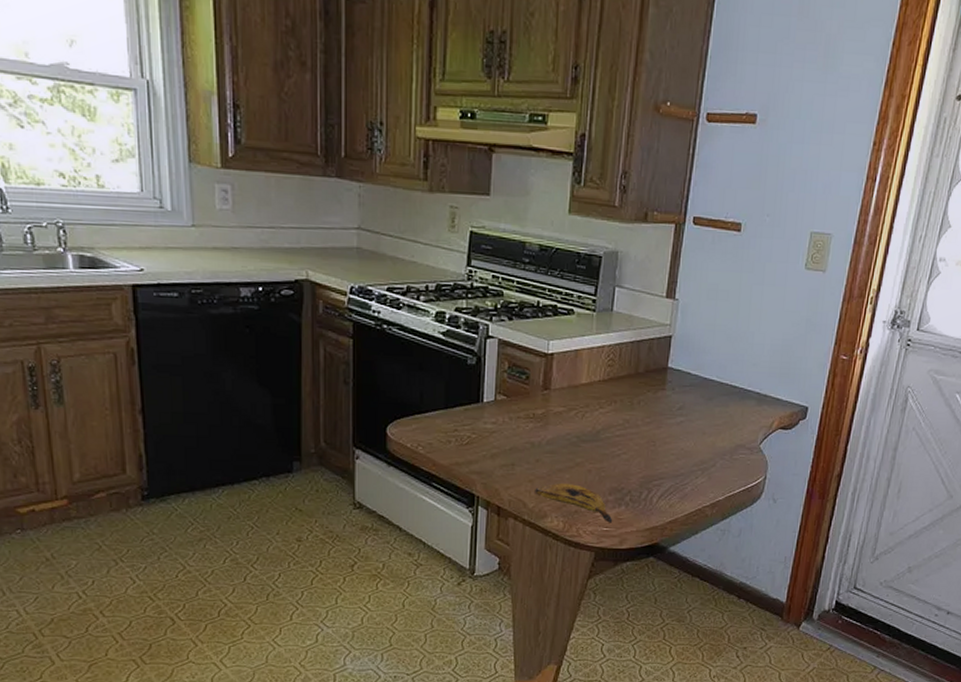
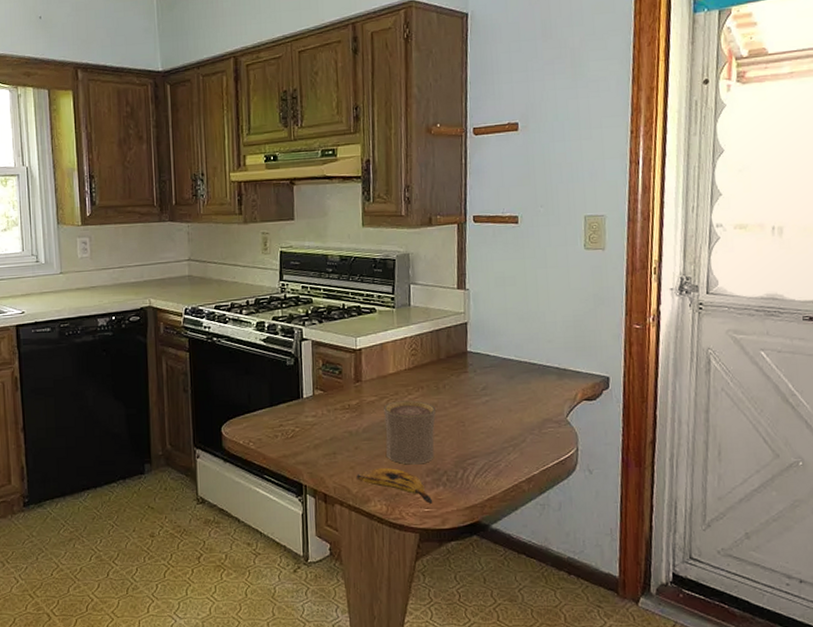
cup: none [569,414,627,482] -> present [384,400,436,465]

